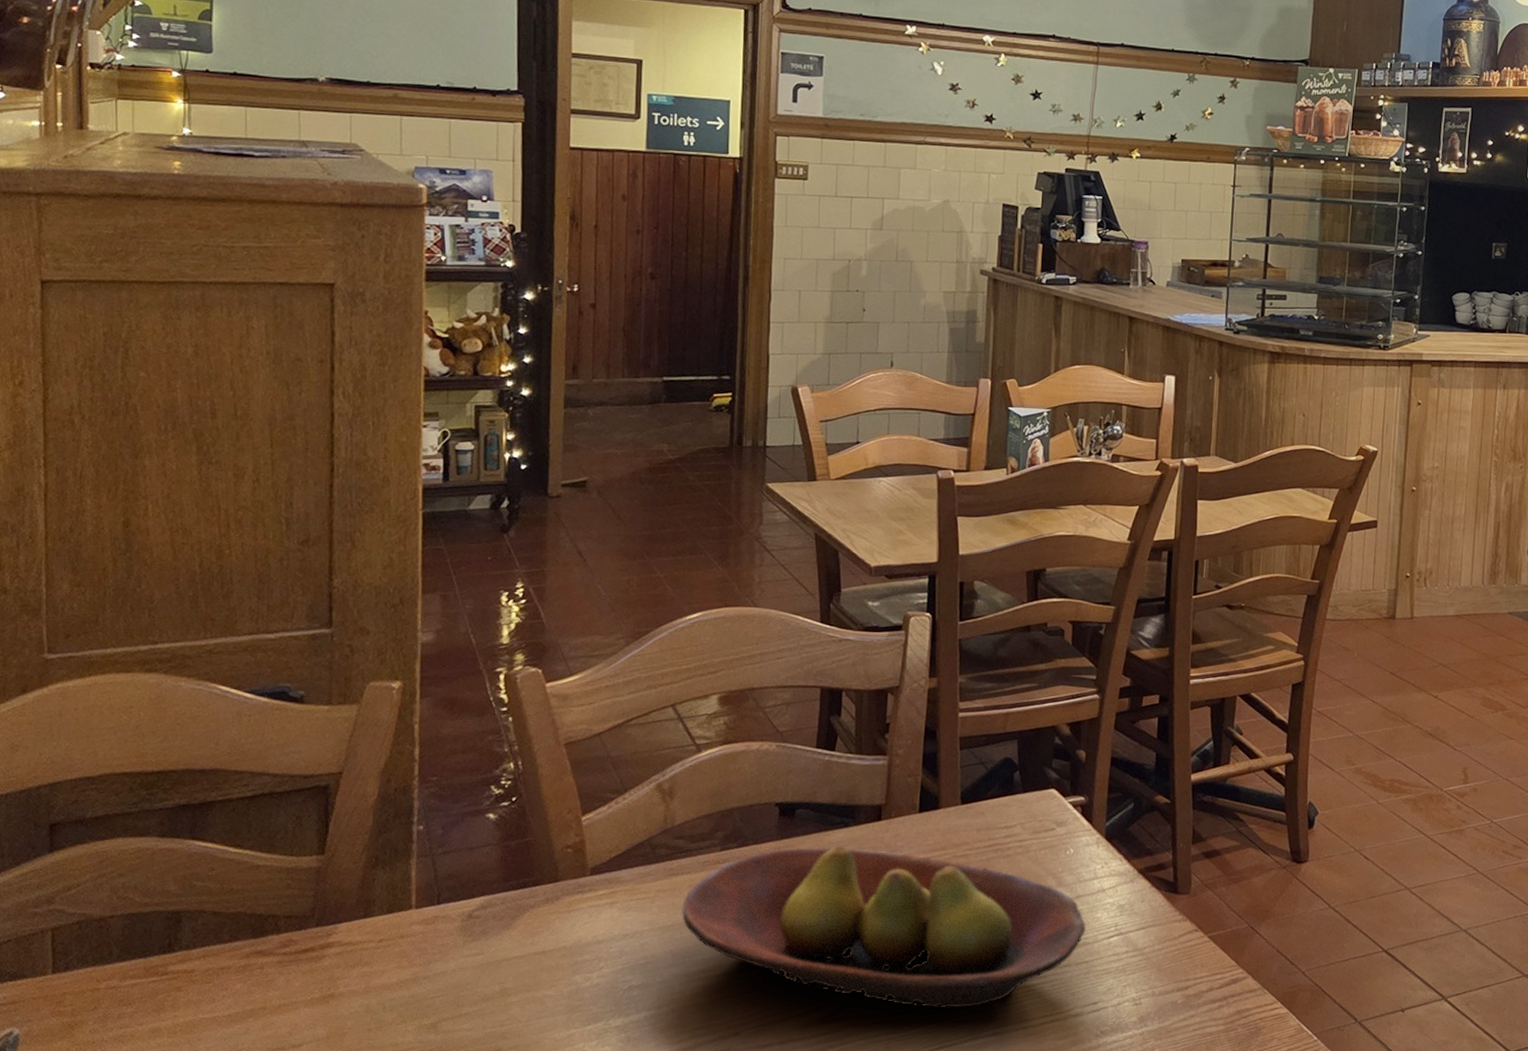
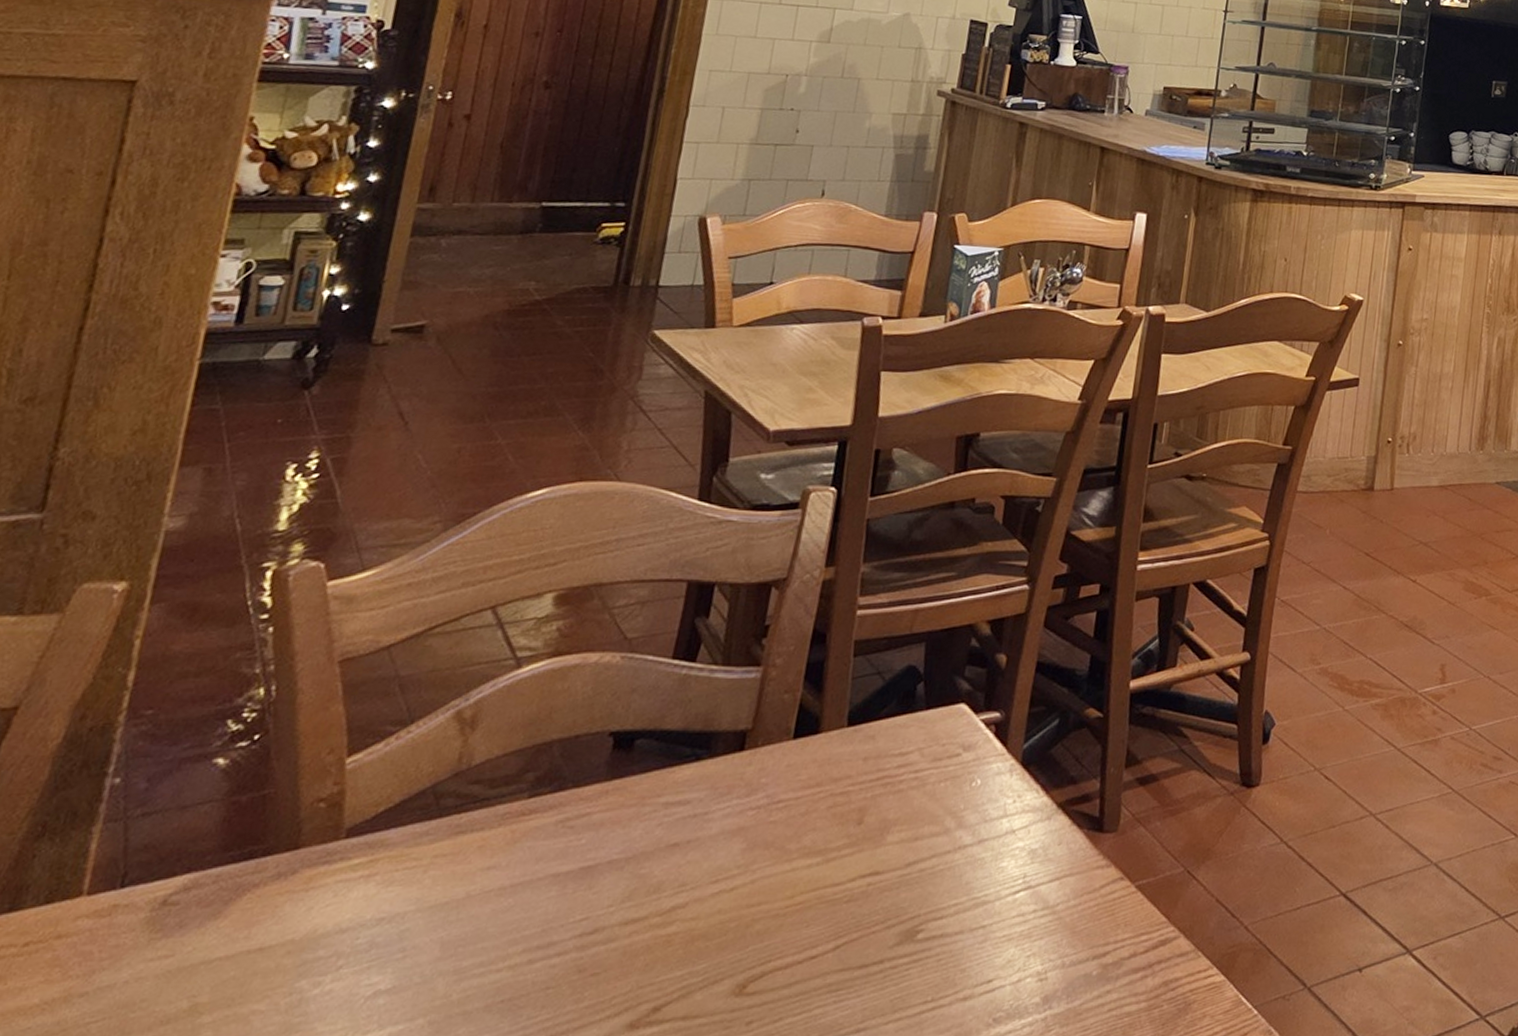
fruit bowl: present [682,845,1086,1009] -> none [463,785,988,1000]

